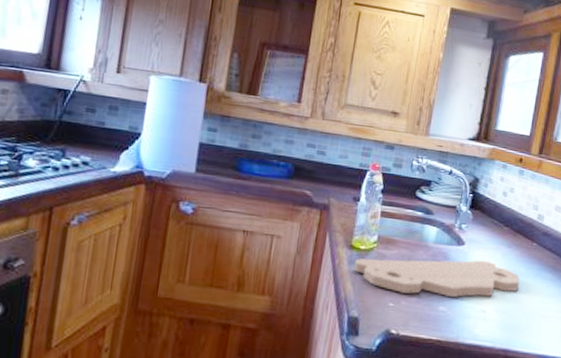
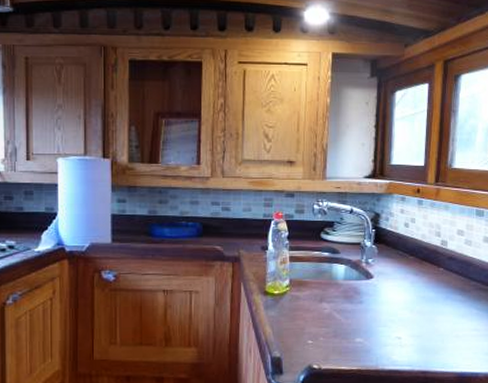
cutting board: present [354,258,520,297] -> none [271,290,430,330]

